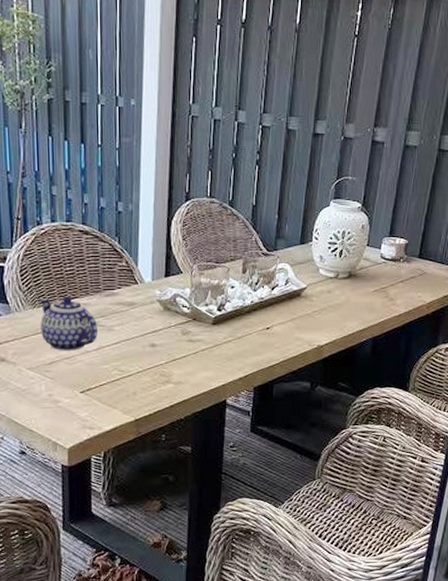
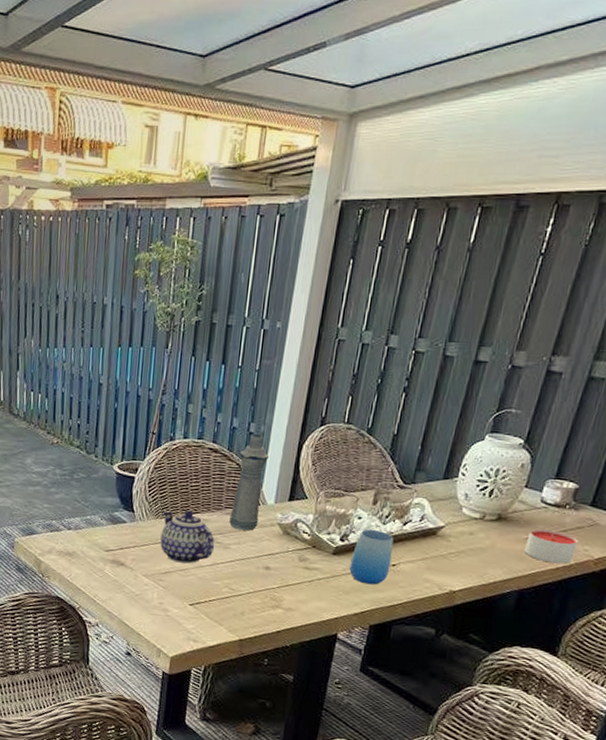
bottle: none [109,213,141,311] -> present [229,434,270,531]
cup: none [229,297,265,349] -> present [349,529,394,585]
candle: none [373,282,413,311] -> present [525,528,578,564]

